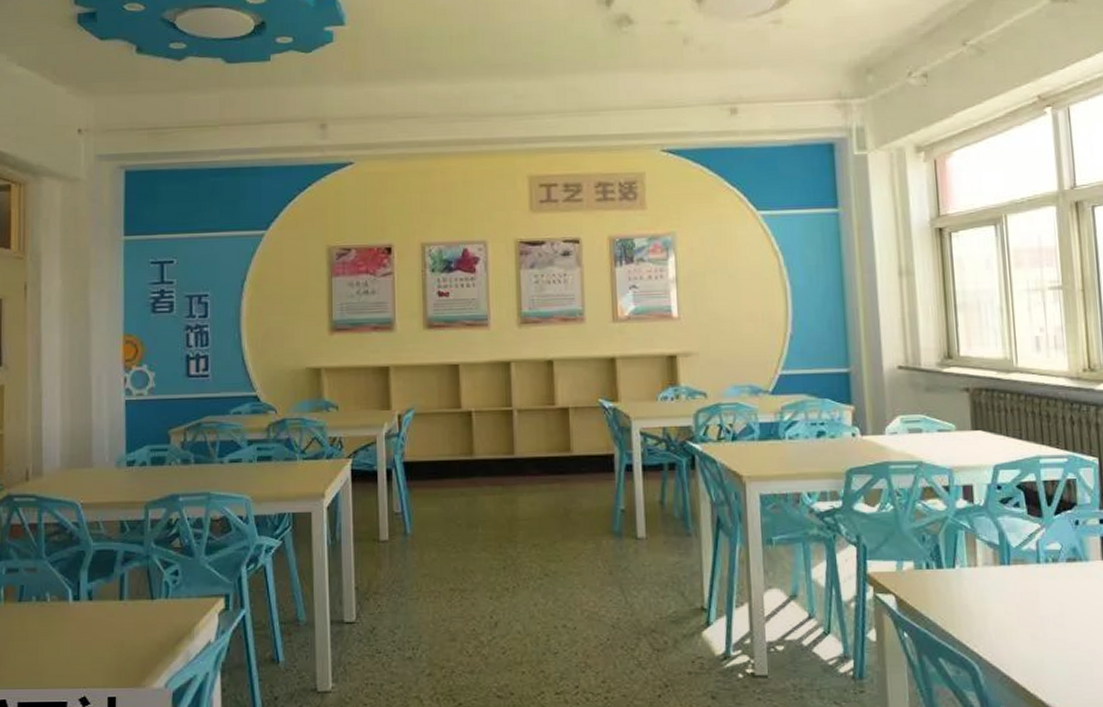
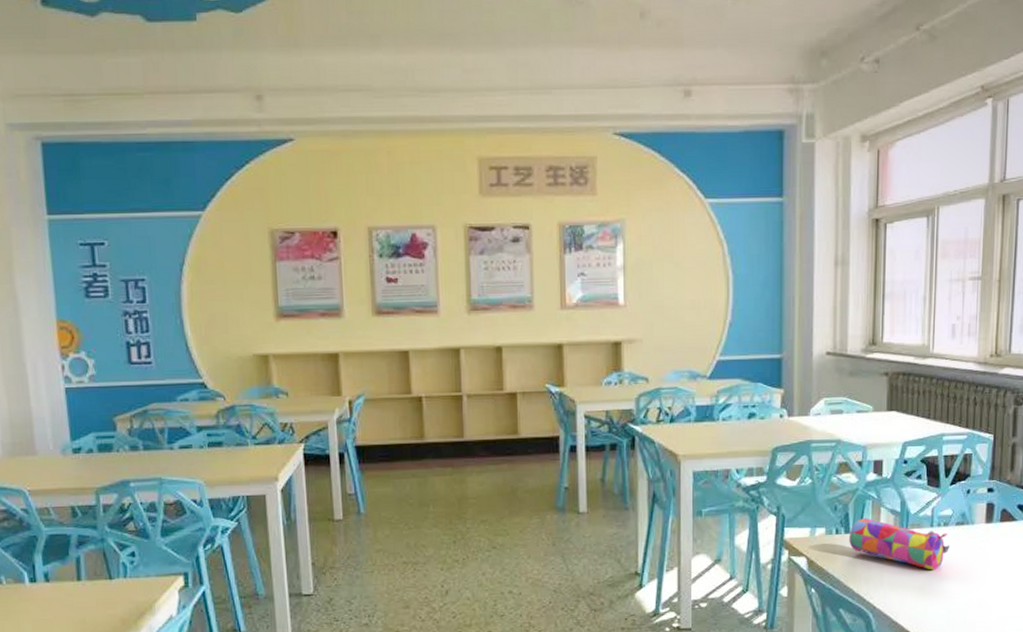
pencil case: none [942,551,1062,615] -> present [849,518,949,571]

